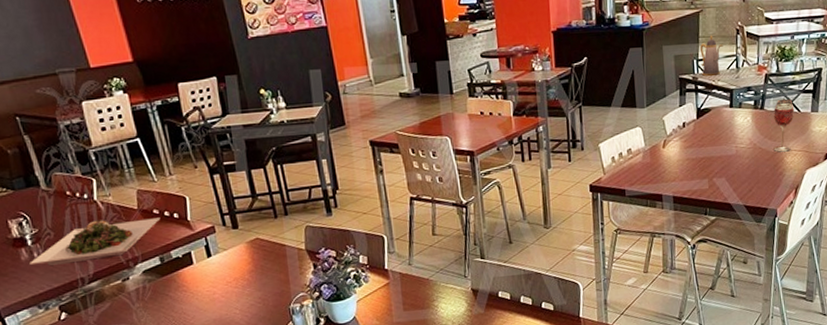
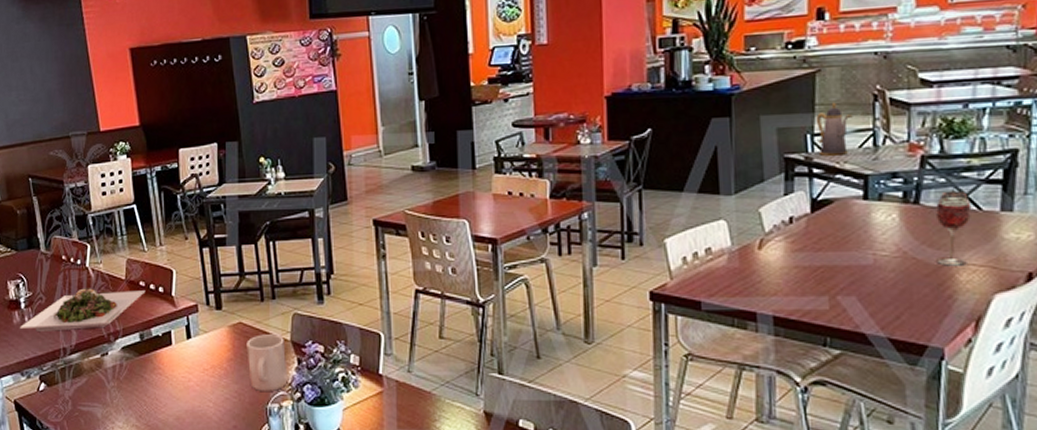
cup: none [265,245,306,295] -> present [246,334,288,391]

